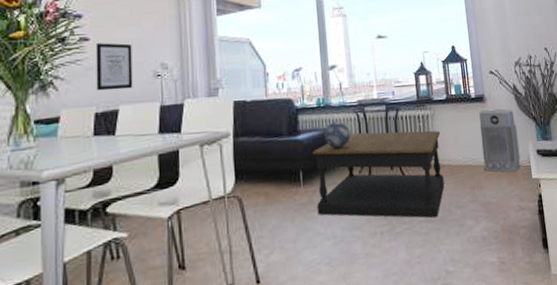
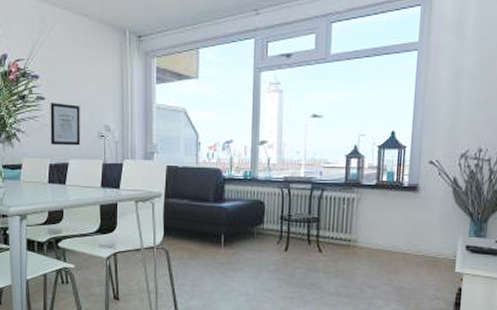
coffee table: present [312,130,445,218] -> none [234,206,364,293]
decorative ball: present [324,121,351,149] -> none [248,194,273,219]
air purifier: present [479,108,521,173] -> none [404,200,449,263]

